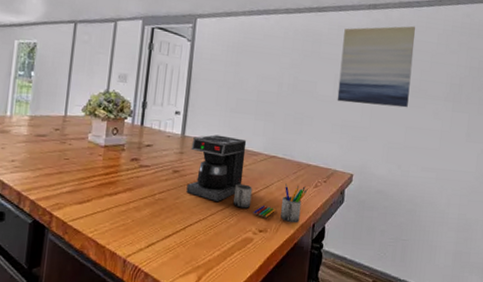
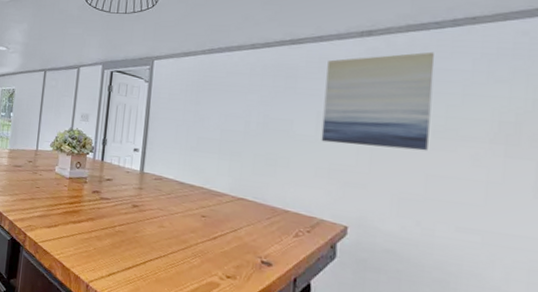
coffee maker: present [186,134,308,224] -> none [146,172,286,275]

